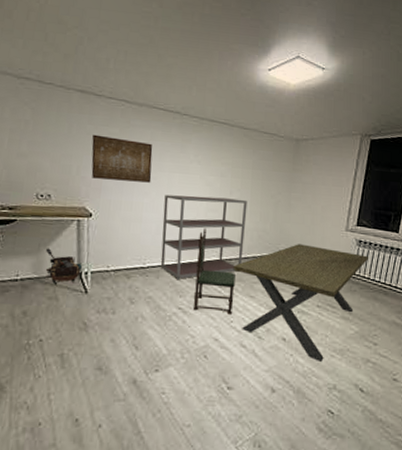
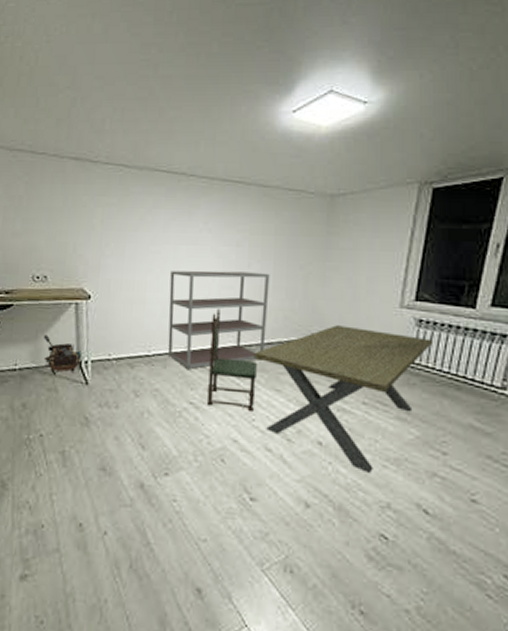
wall art: present [91,134,153,183] -> none [88,206,156,258]

